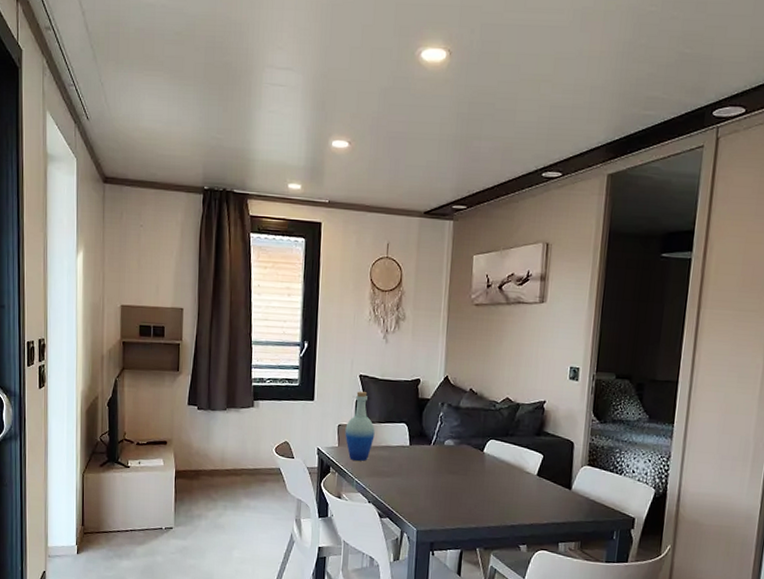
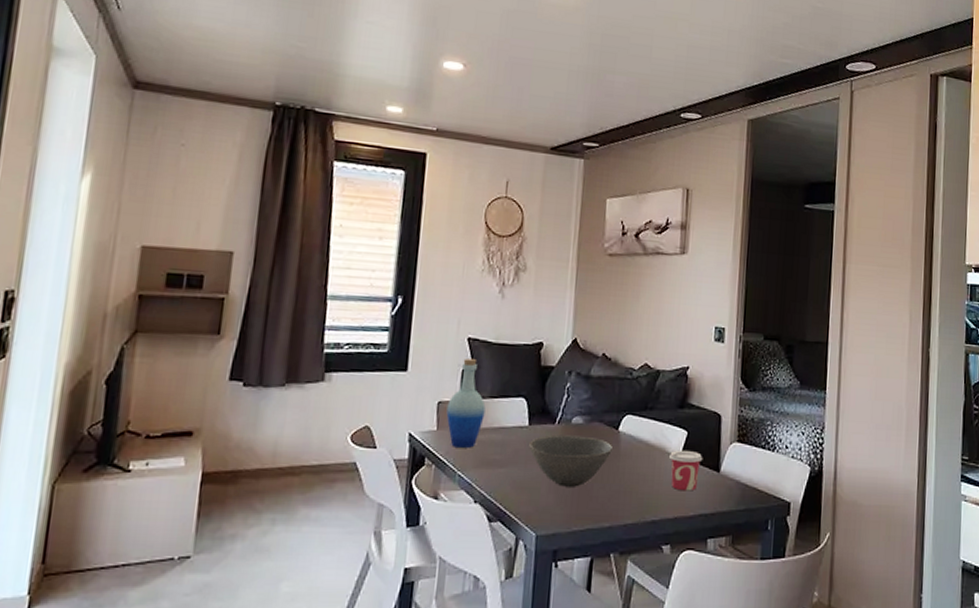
bowl: none [410,453,478,495] -> present [529,434,612,487]
cup: none [527,470,557,504] -> present [670,450,703,491]

